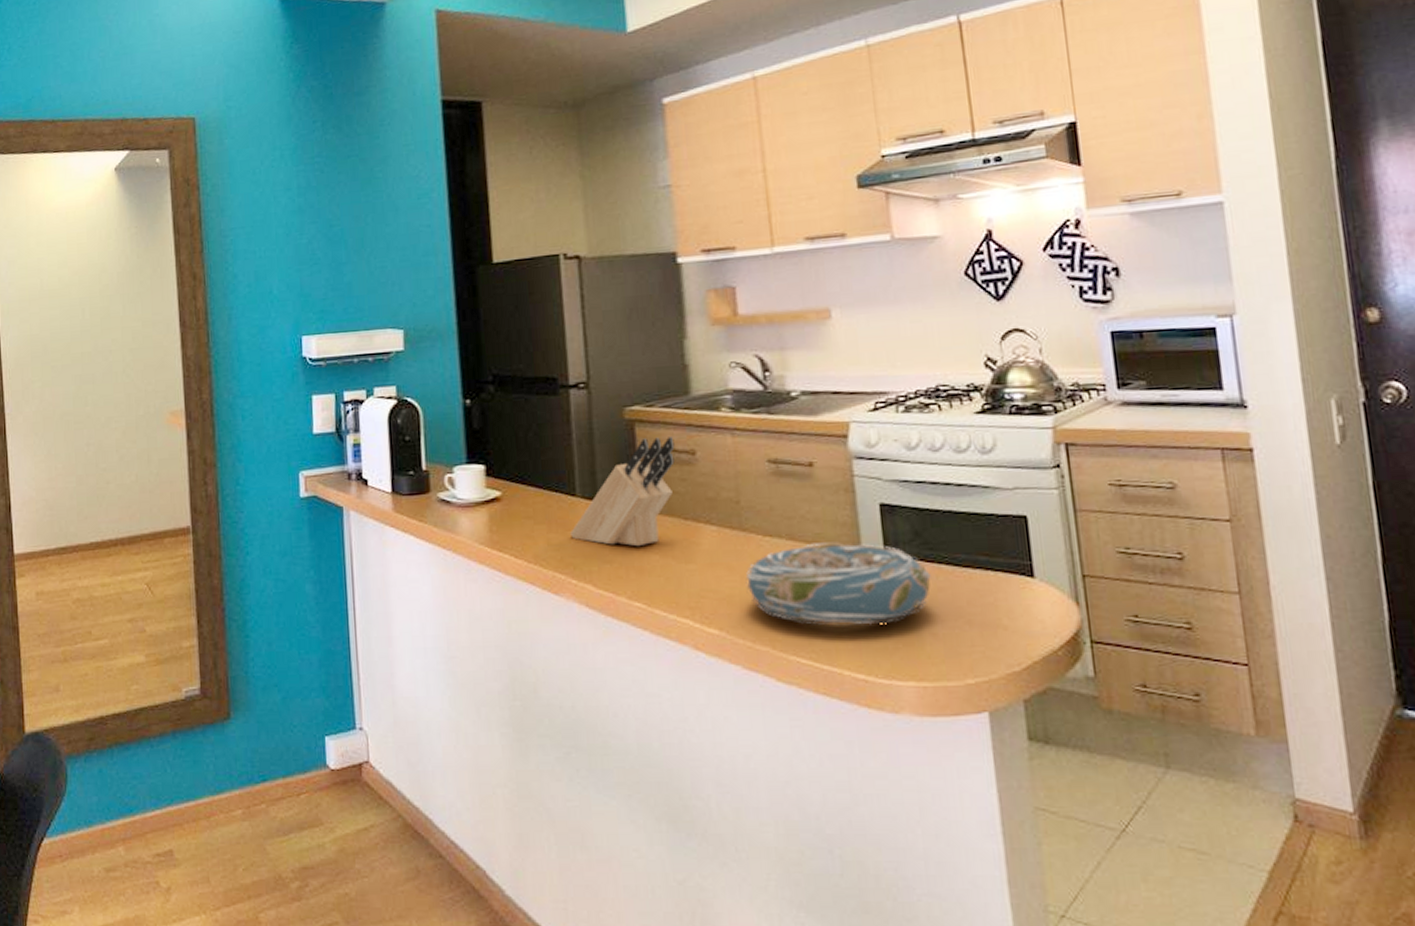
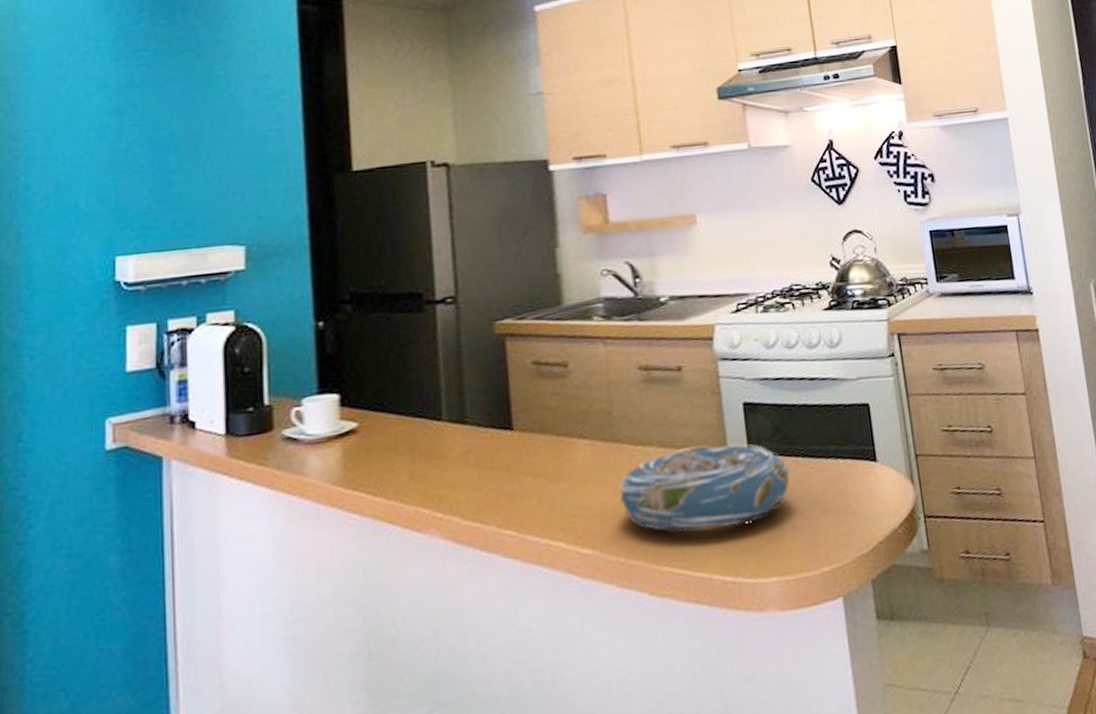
knife block: present [569,437,675,547] -> none [434,349,547,471]

